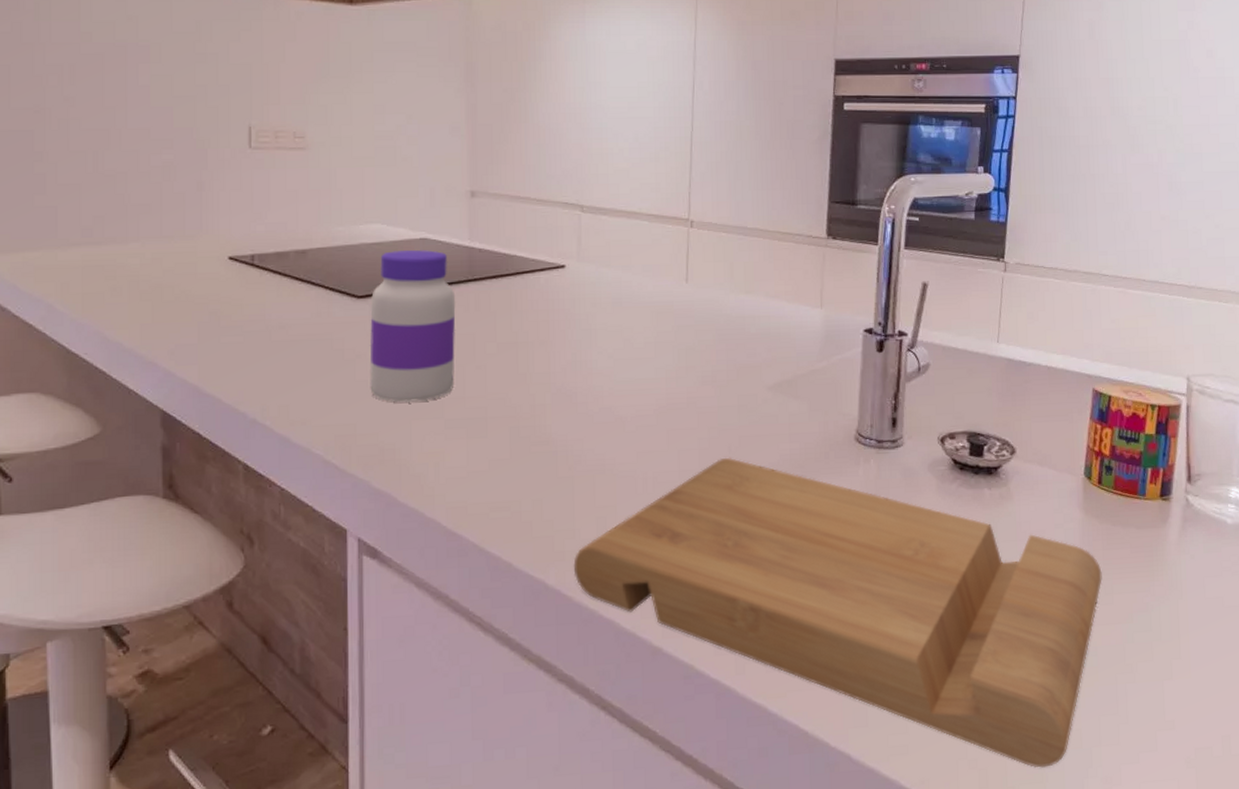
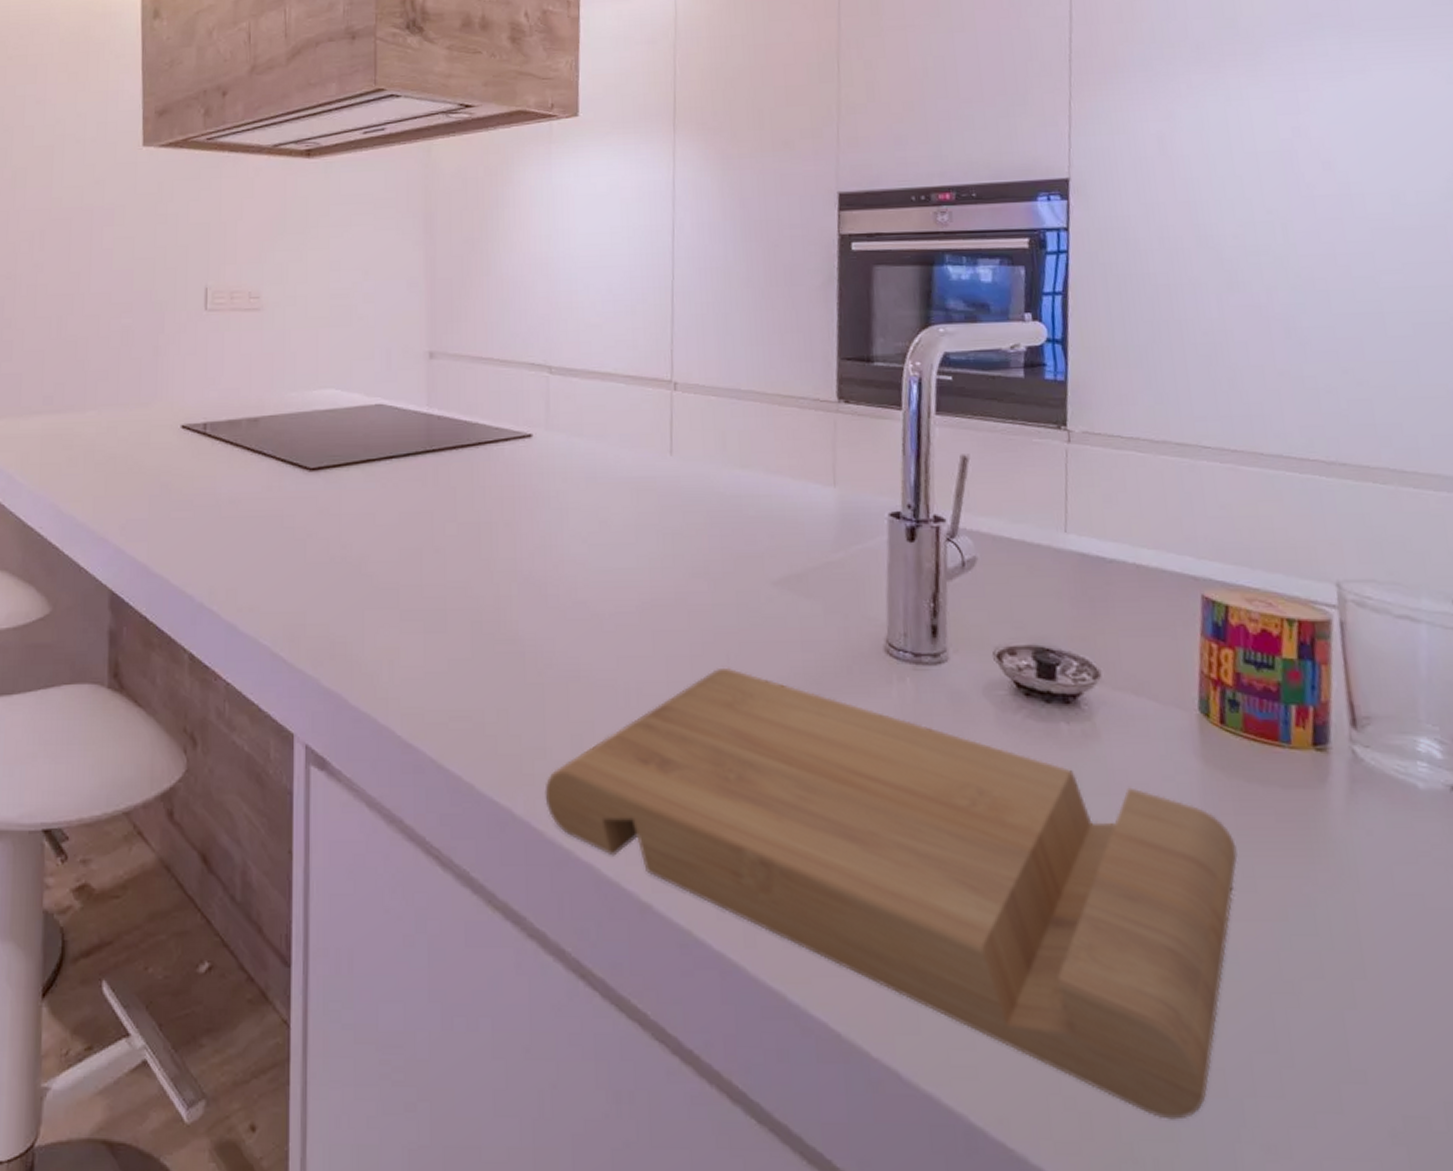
jar: present [370,250,456,402] -> none [321,417,413,589]

